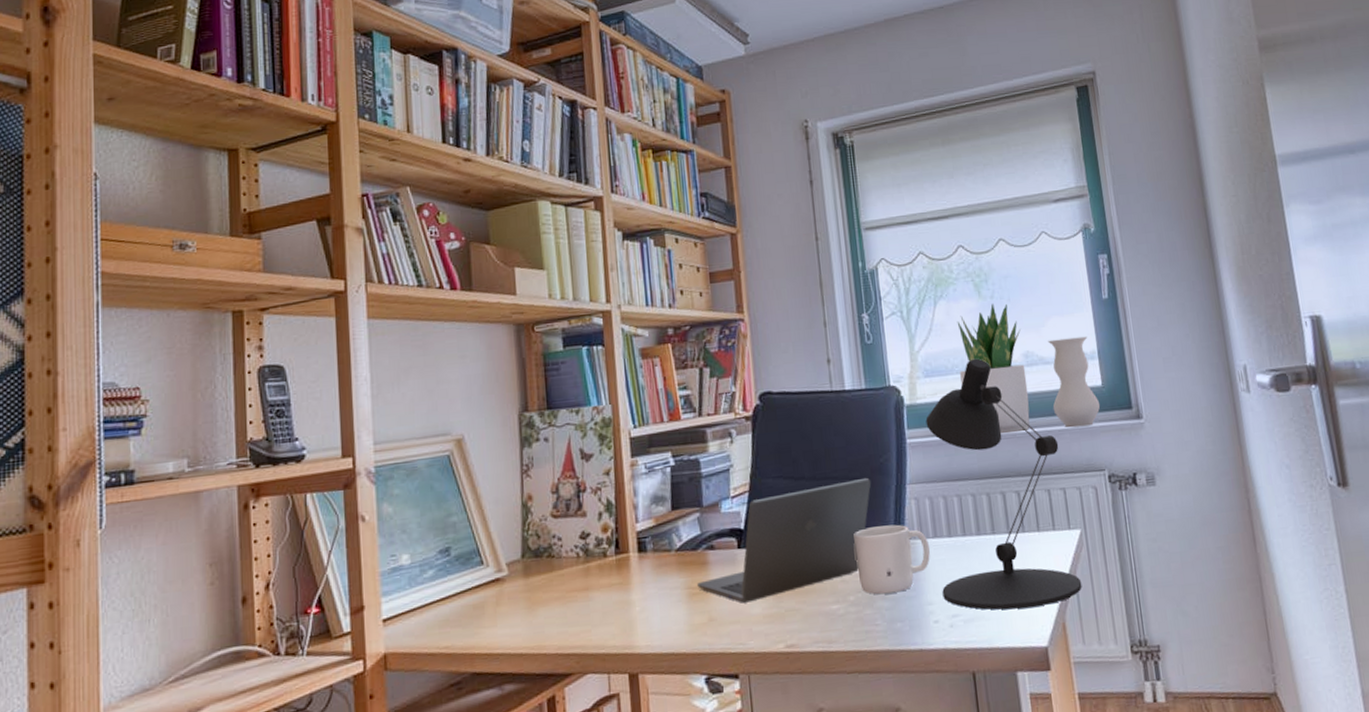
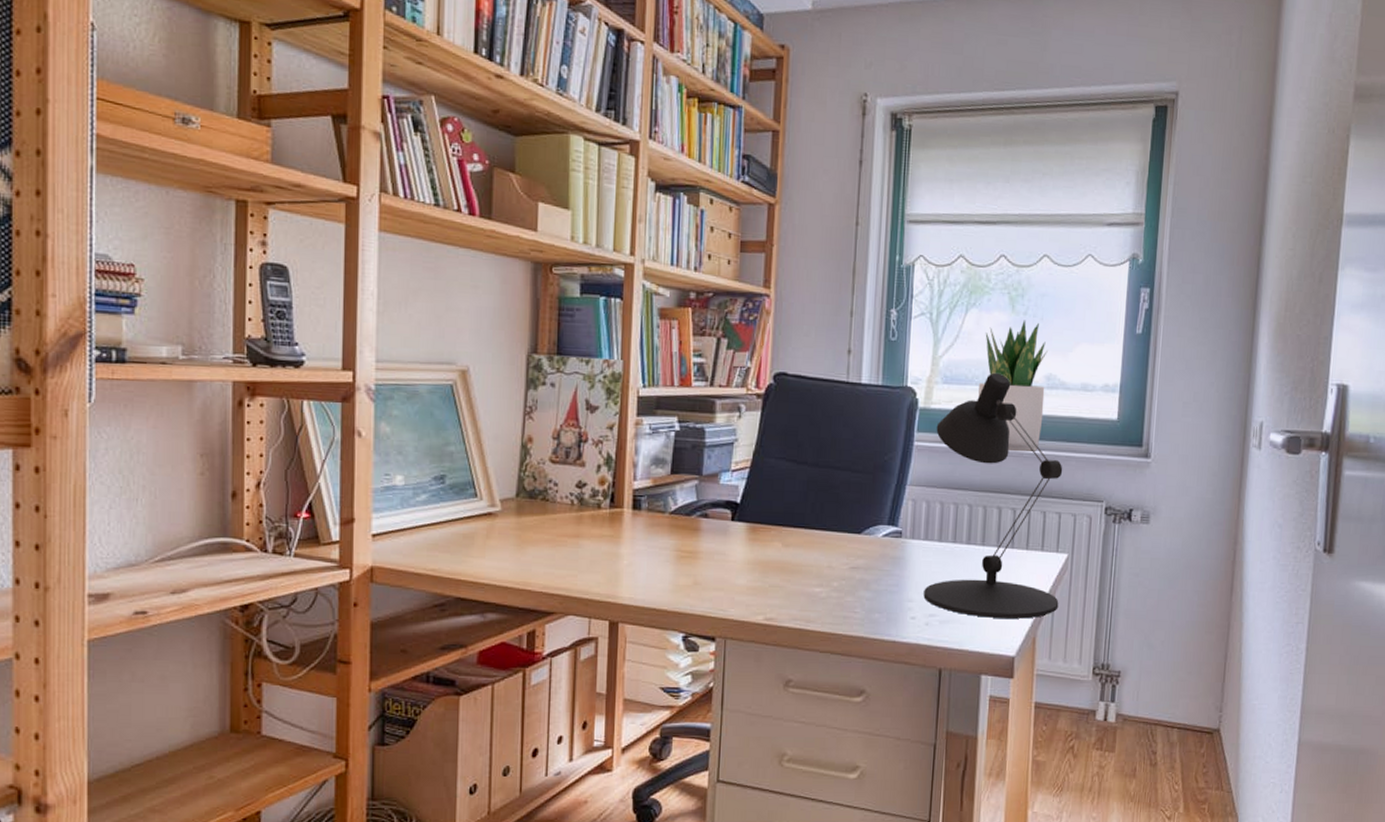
laptop: present [697,477,872,603] -> none [687,472,873,573]
mug: present [852,524,930,595] -> none [845,520,919,586]
vase: present [1048,336,1101,428] -> none [1064,366,1113,457]

